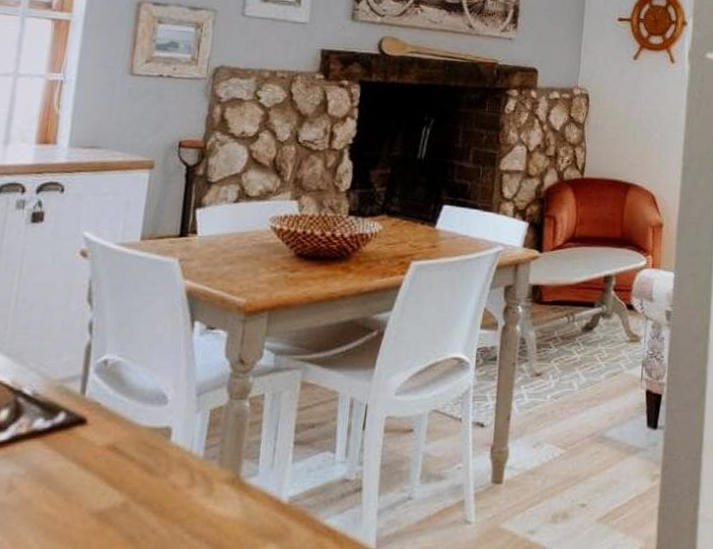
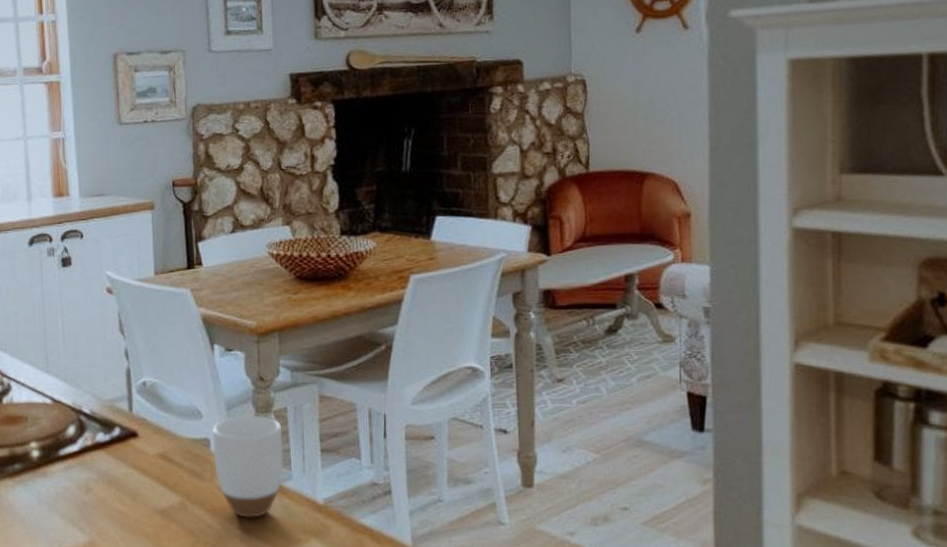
mug: none [171,401,256,521] -> present [211,415,284,519]

